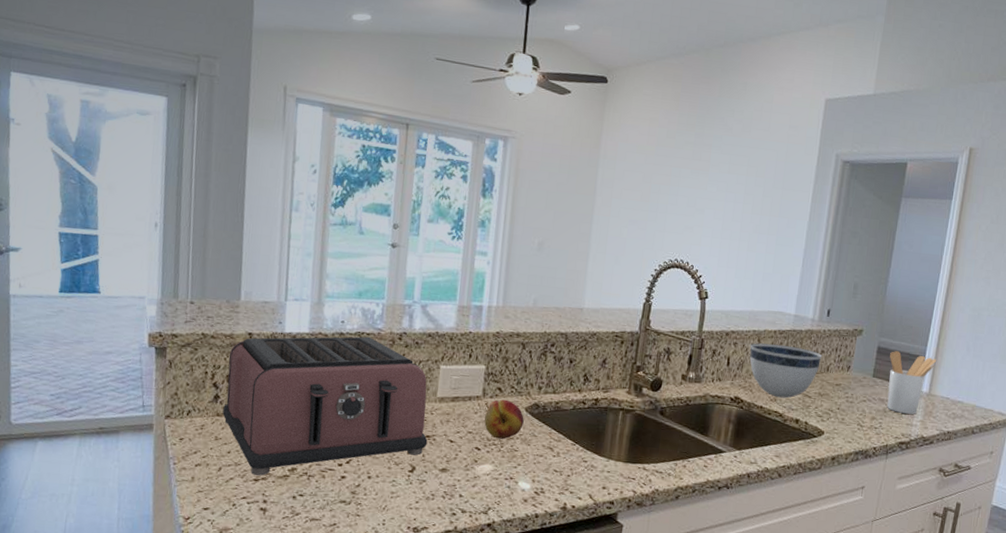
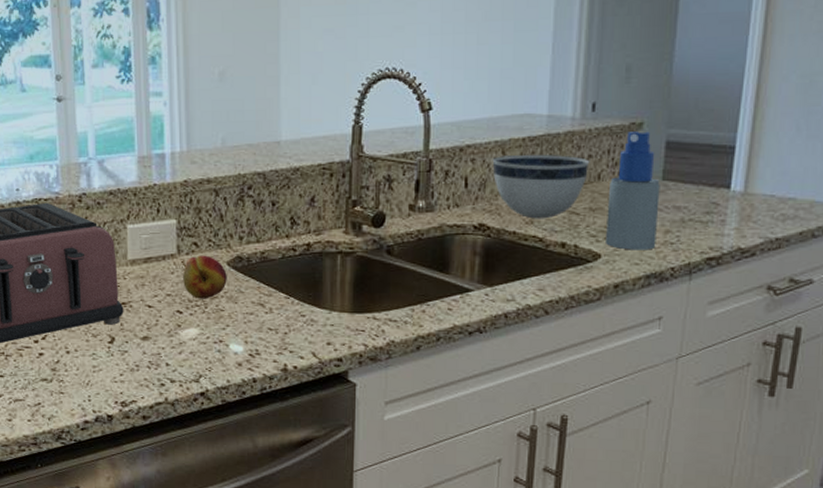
spray bottle: none [828,336,871,432] -> present [606,131,660,250]
utensil holder: present [886,351,937,414] -> none [684,144,753,221]

